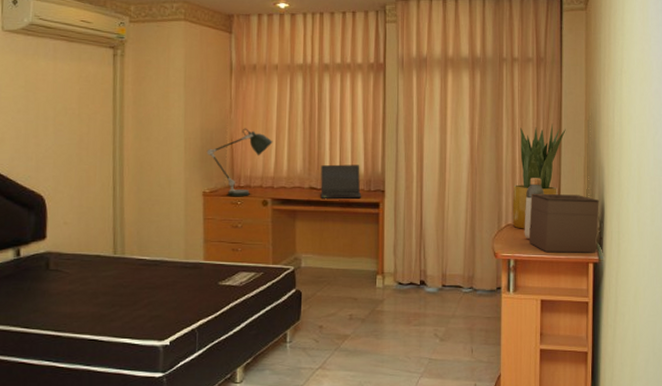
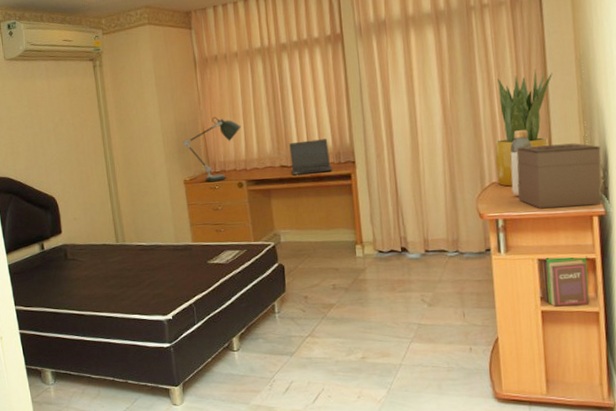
books: none [539,299,582,346] -> present [535,255,590,307]

